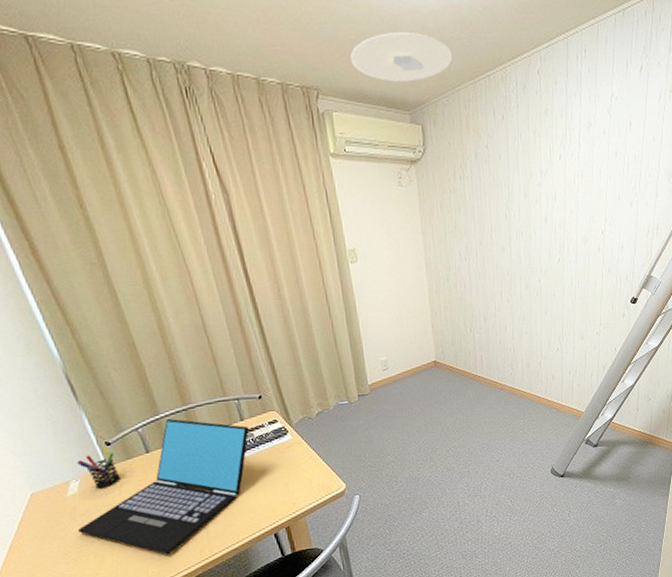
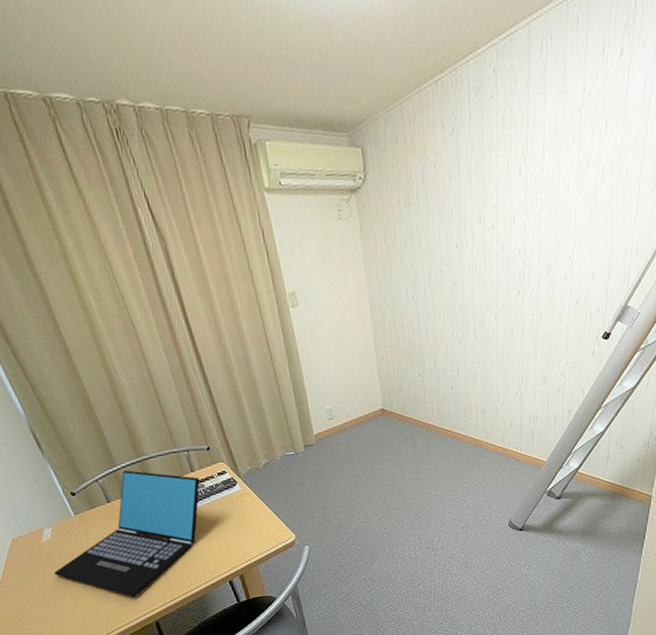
pen holder: present [76,447,121,489] -> none [47,497,87,536]
ceiling light: present [350,33,453,82] -> none [281,38,395,101]

